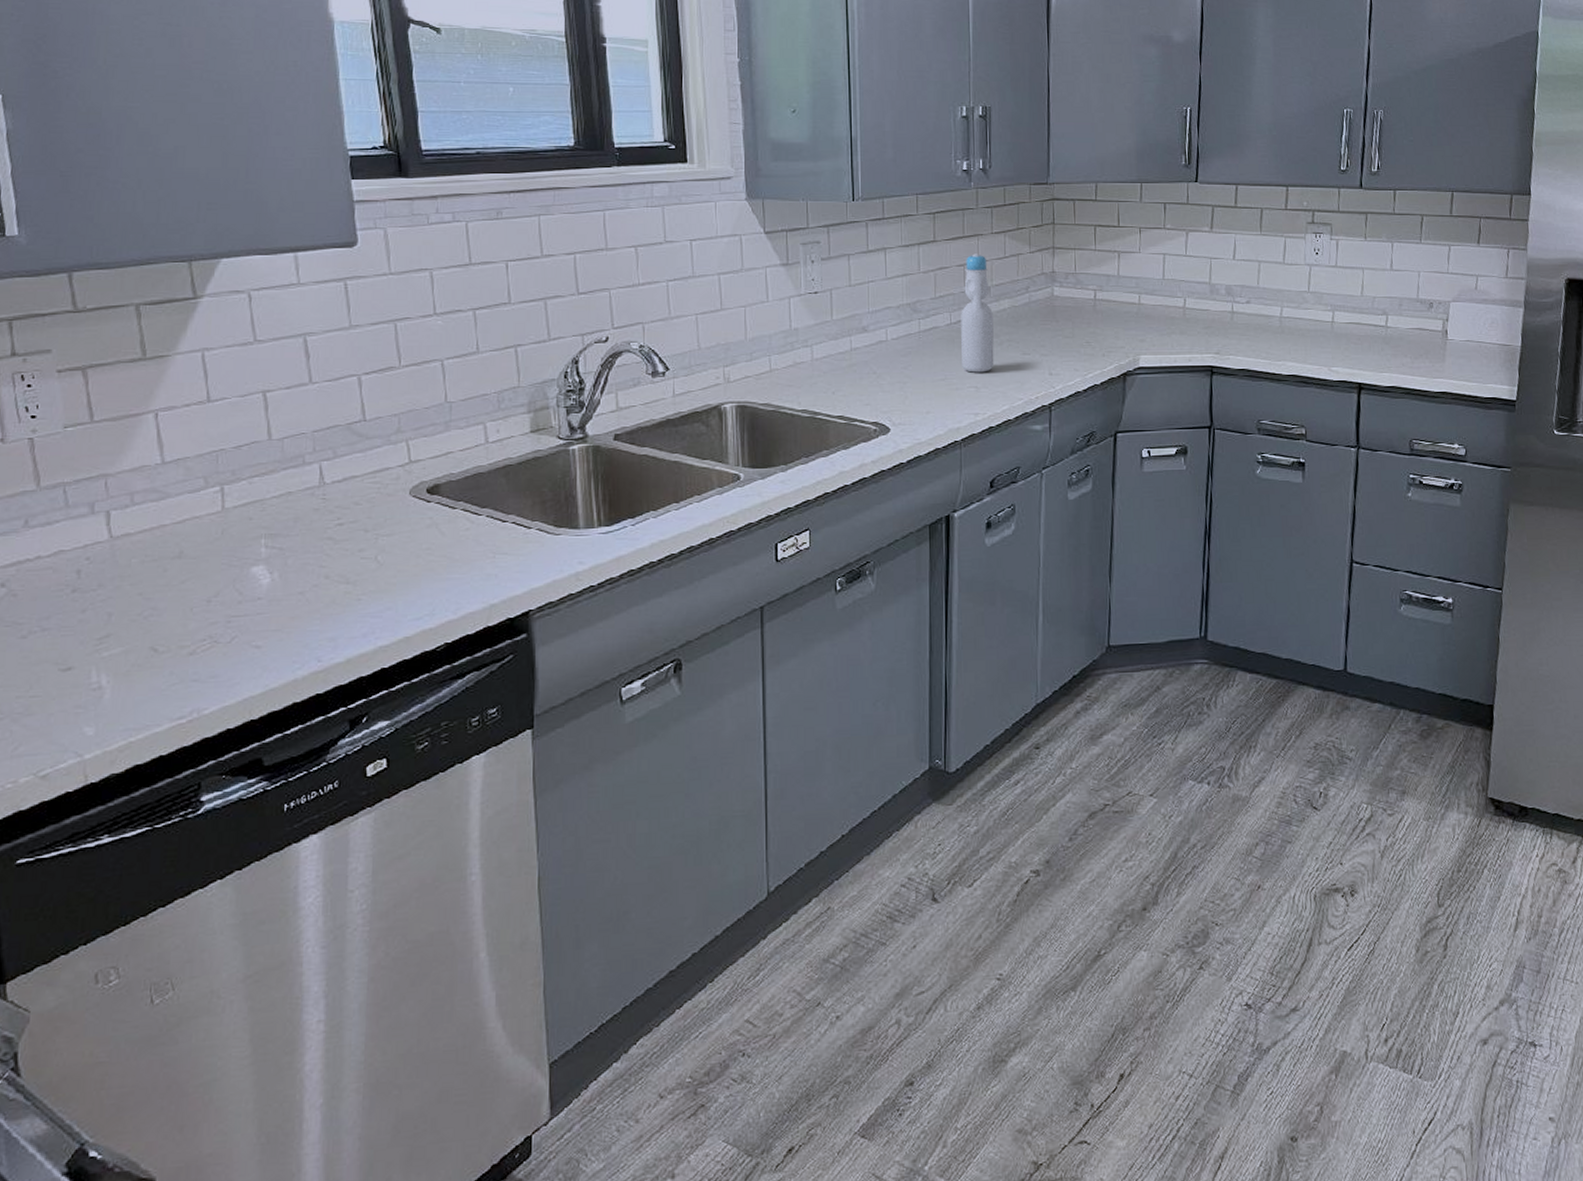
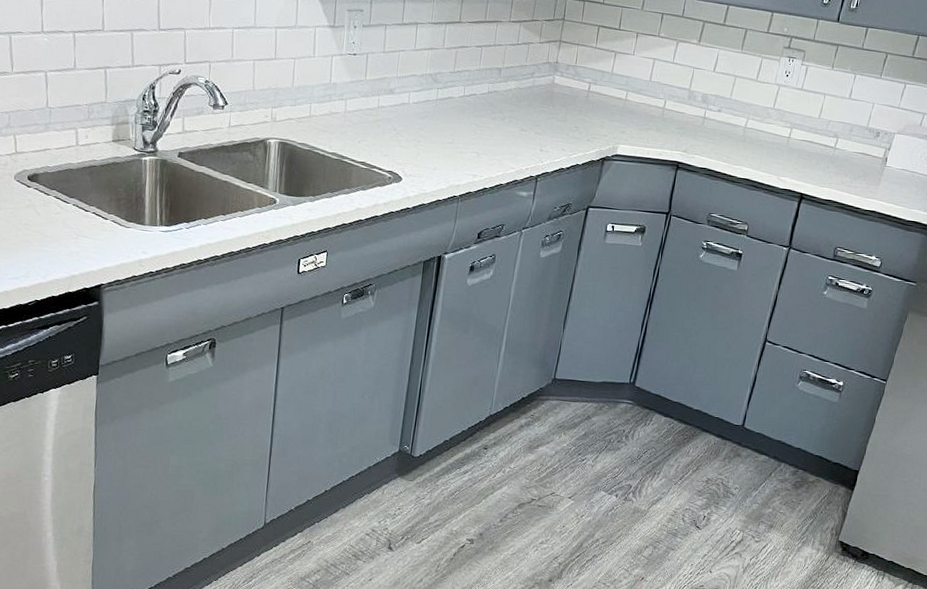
bottle: present [961,254,995,373] -> none [468,37,502,142]

